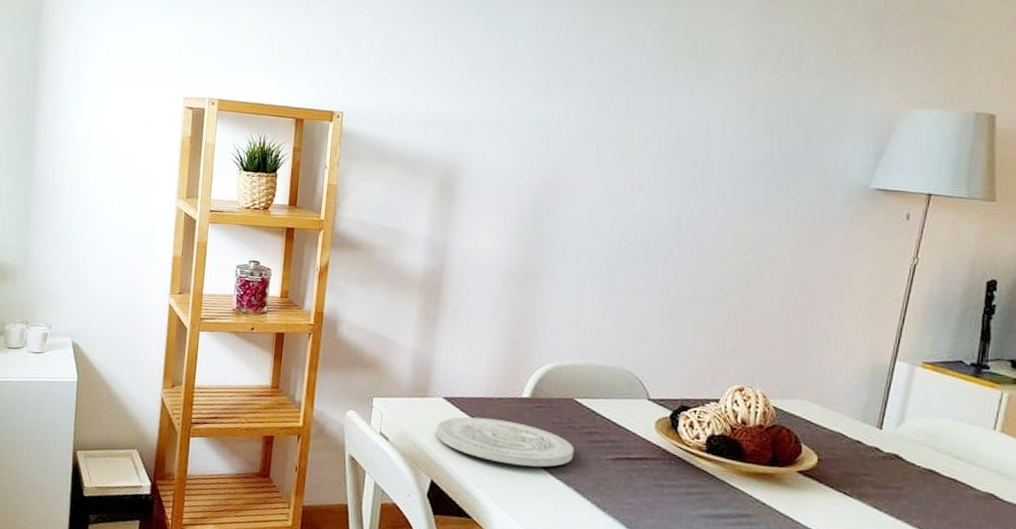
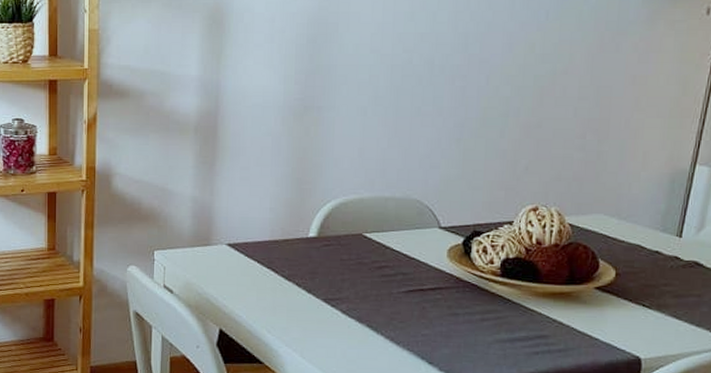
plate: present [436,417,575,467] -> none [221,261,365,307]

